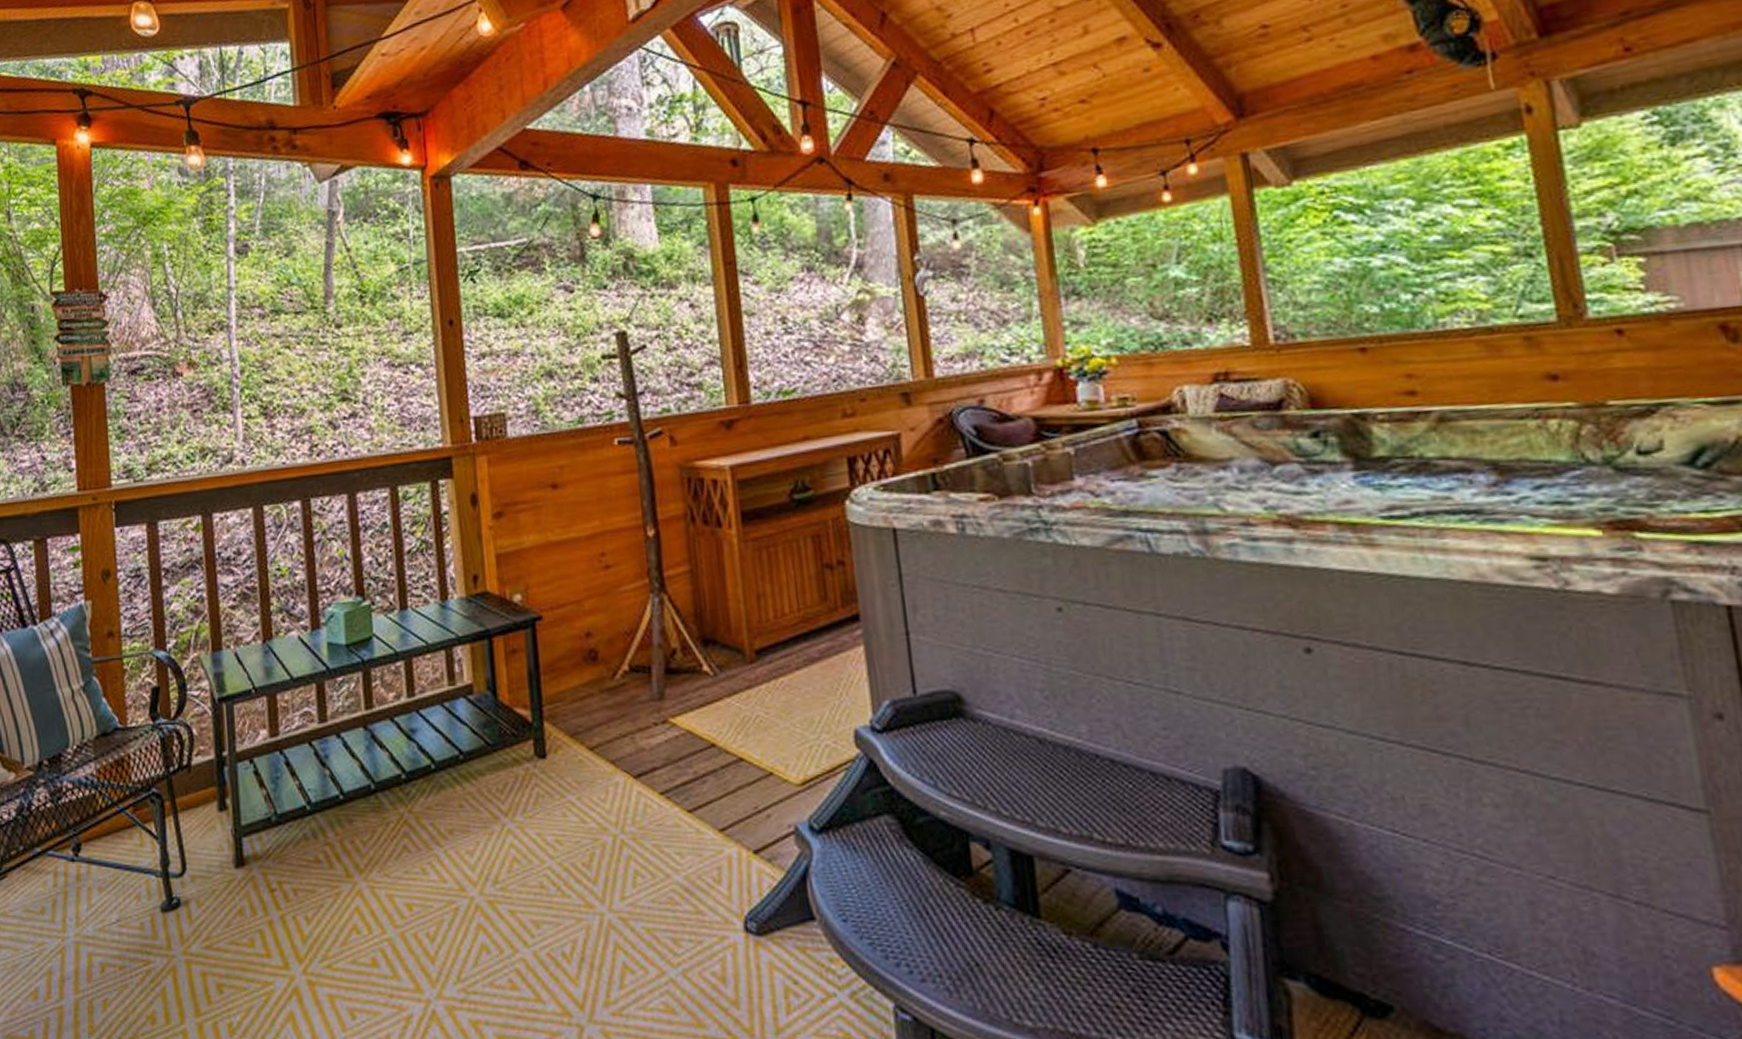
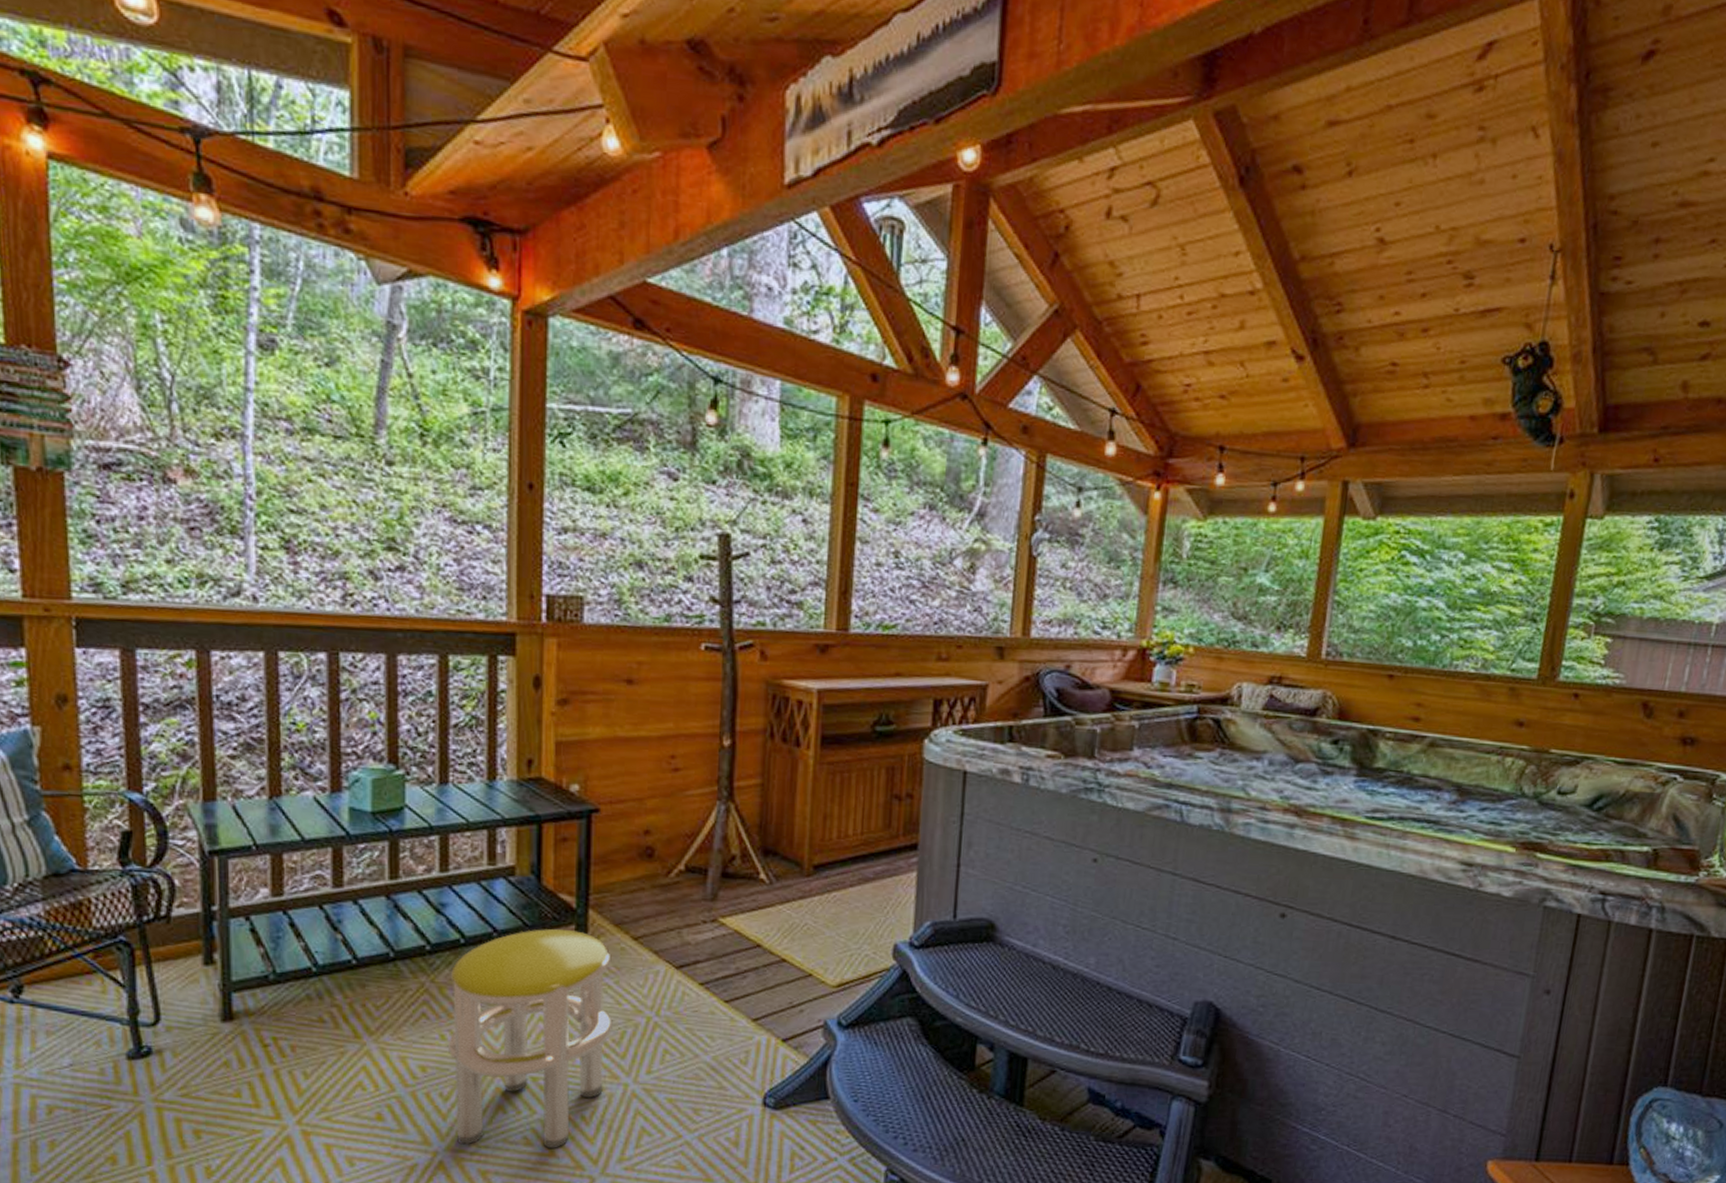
stool: none [425,745,581,993] -> present [447,928,613,1149]

